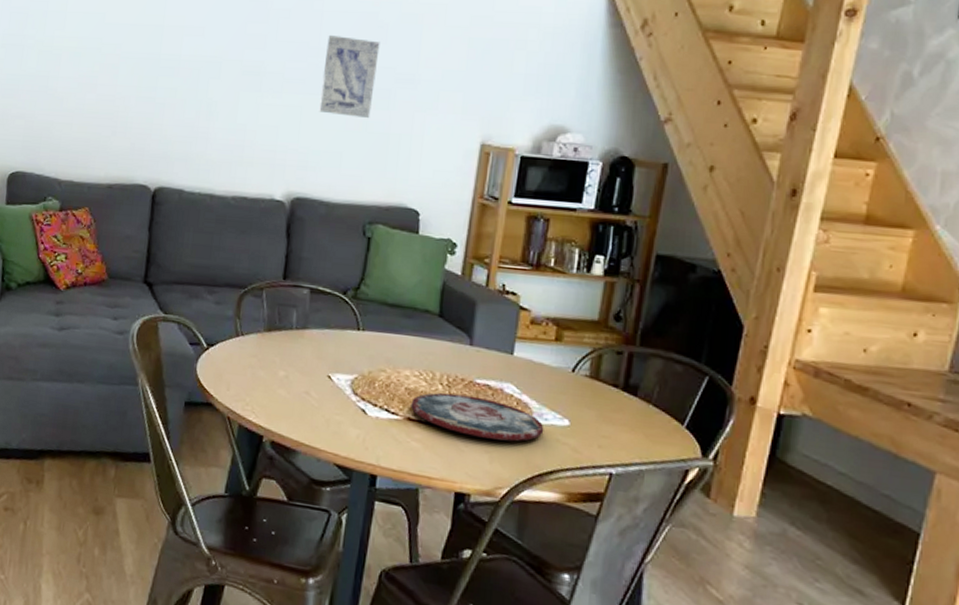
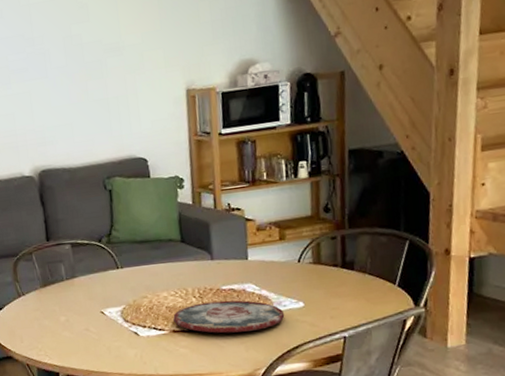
wall art: present [318,34,380,118] -> none [38,20,89,93]

